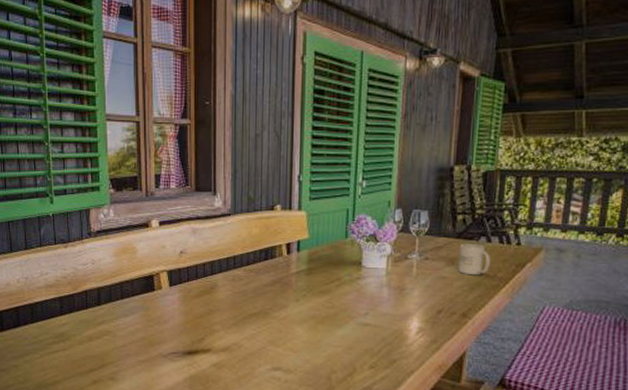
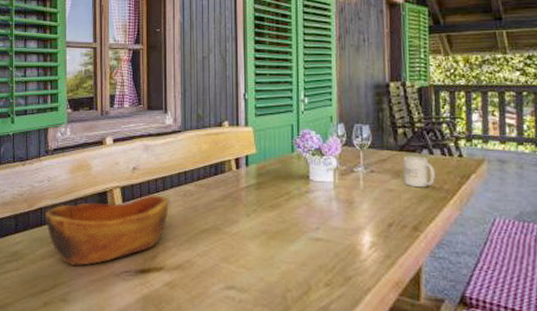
wooden bowl: none [91,279,217,348] -> present [45,195,169,267]

